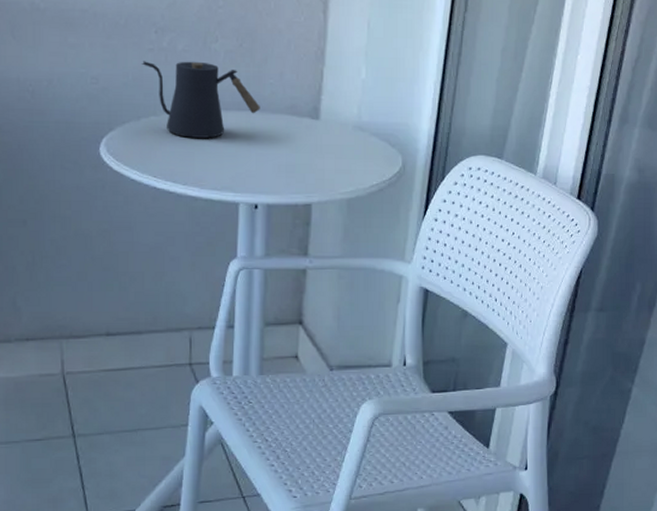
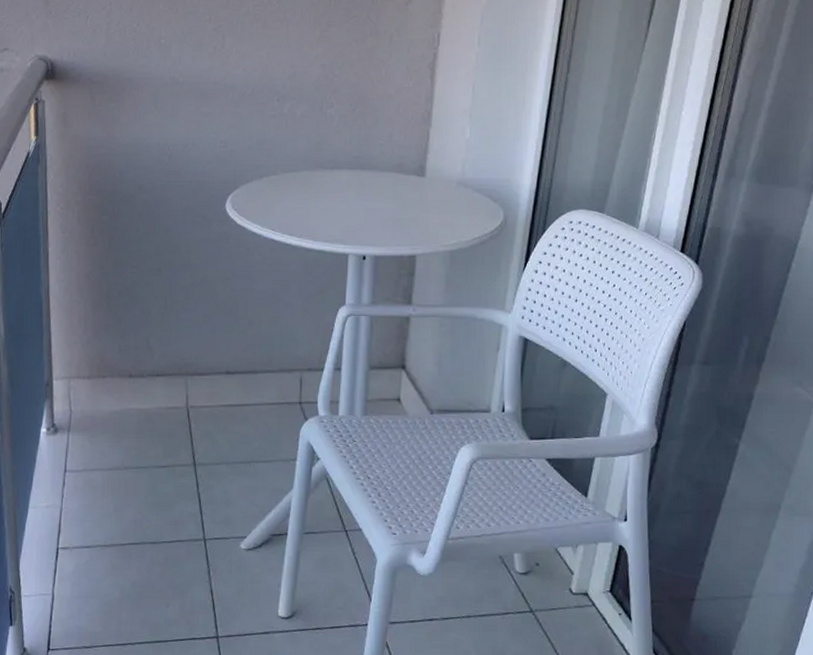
kettle: present [142,61,260,138] -> none [265,125,370,195]

